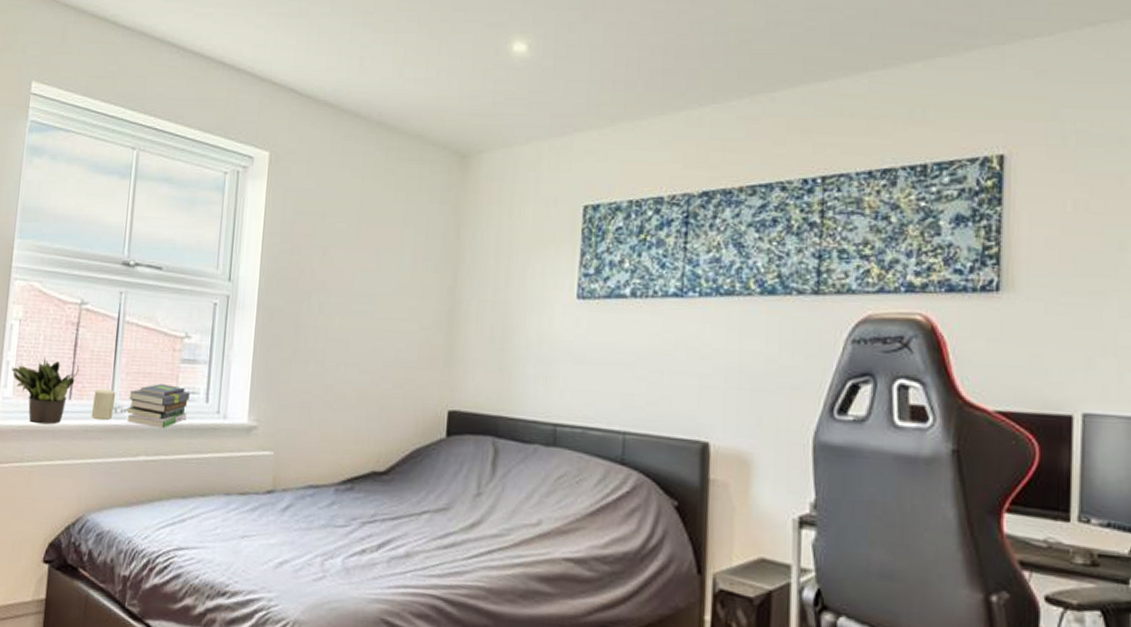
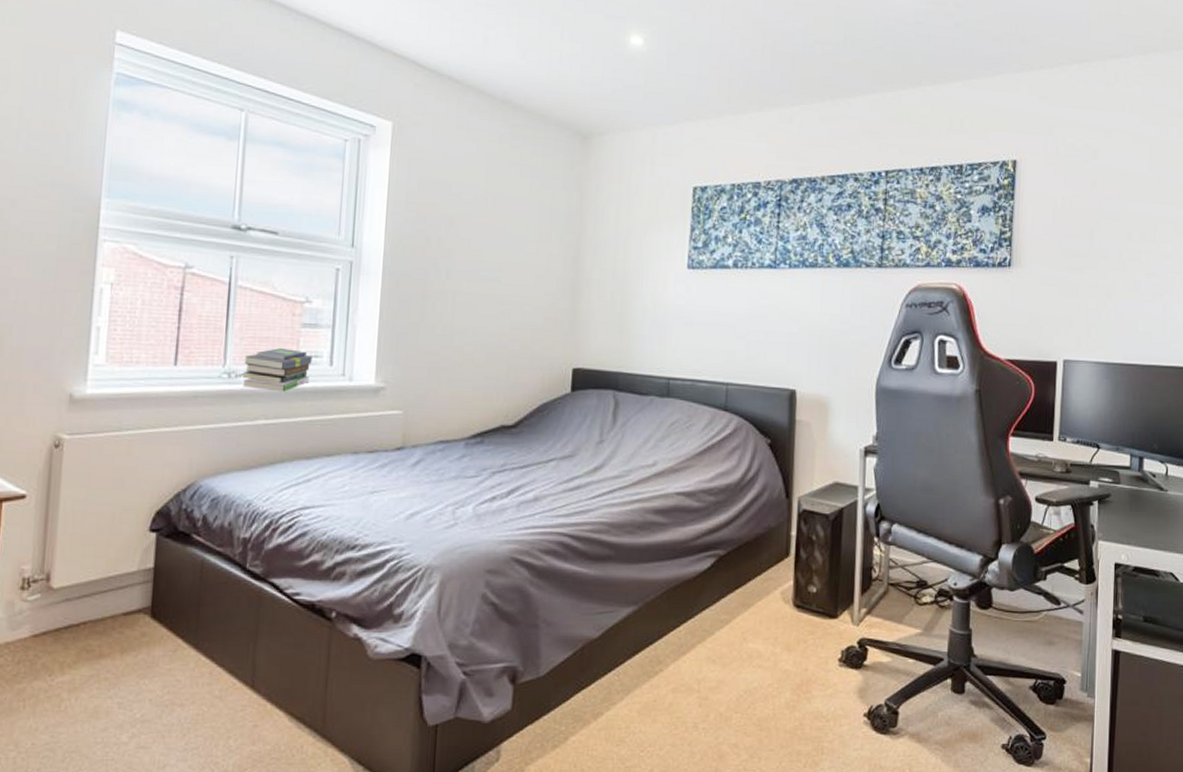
potted plant: present [12,356,80,425] -> none [104,322,186,392]
candle: present [91,388,116,421] -> none [201,354,229,386]

